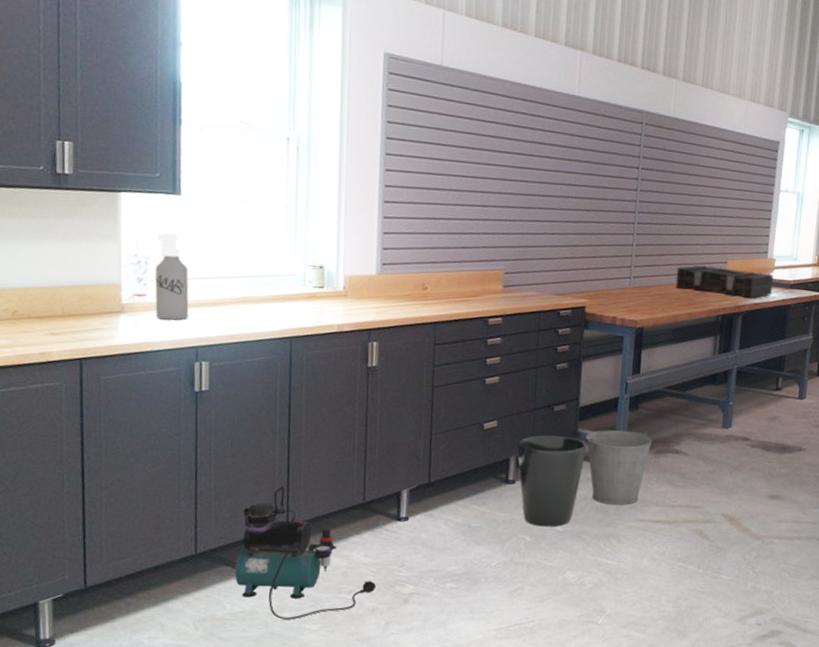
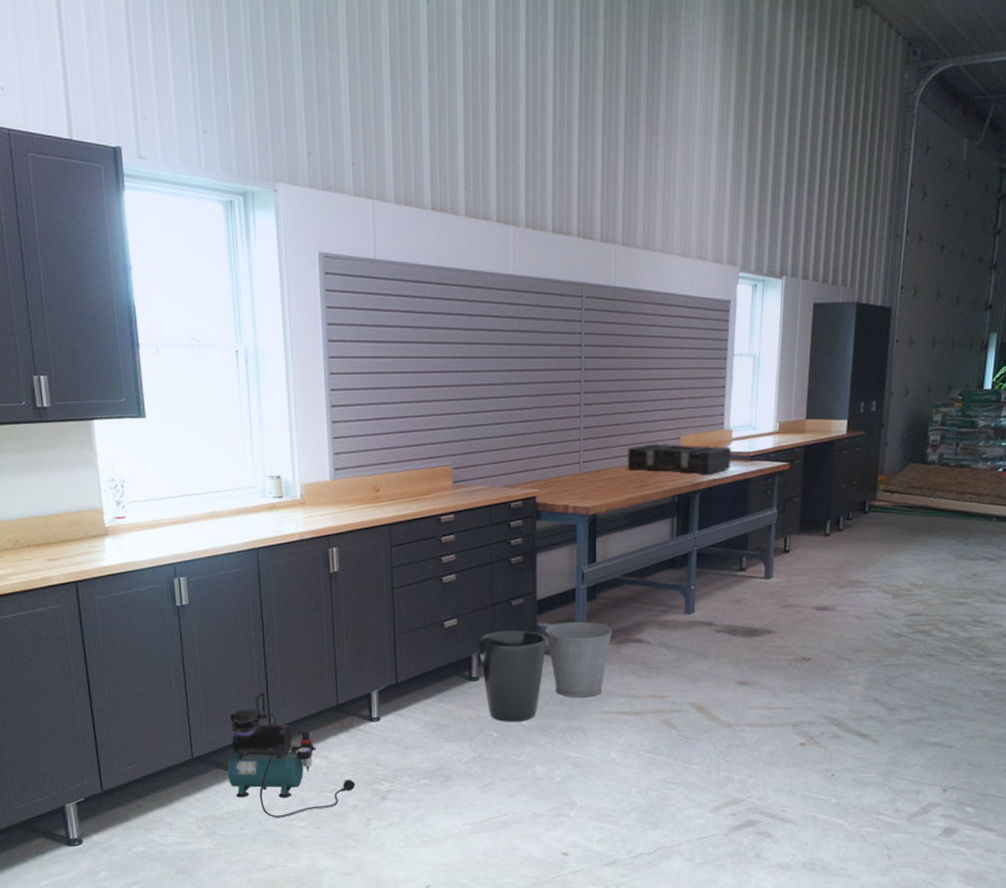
spray bottle: present [154,233,189,321] -> none [129,455,164,540]

